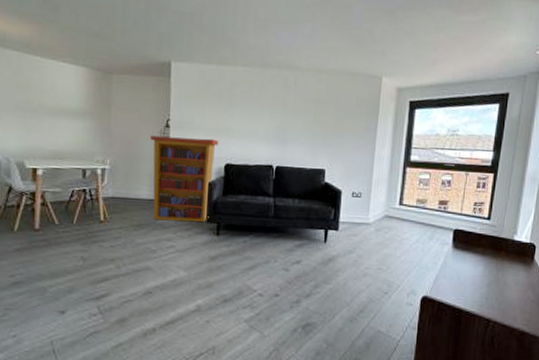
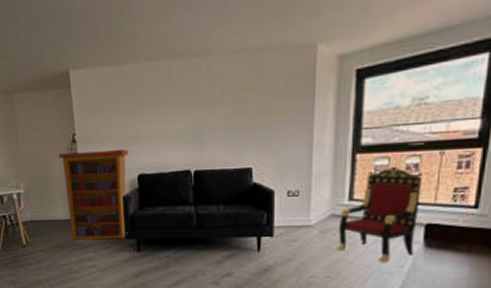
armchair: none [388,180,454,260] -> present [337,166,423,263]

